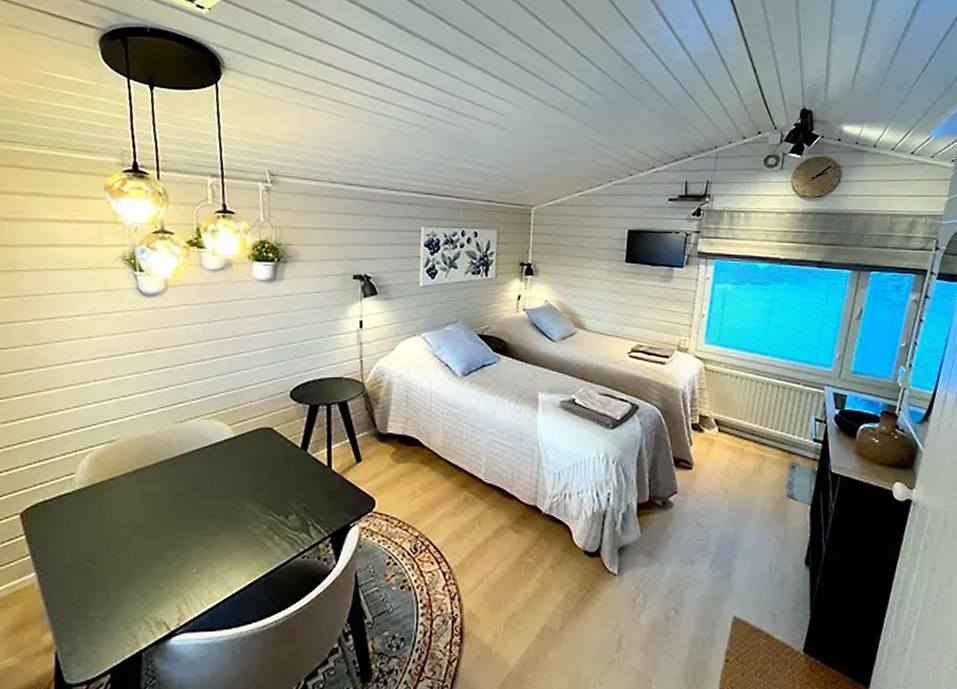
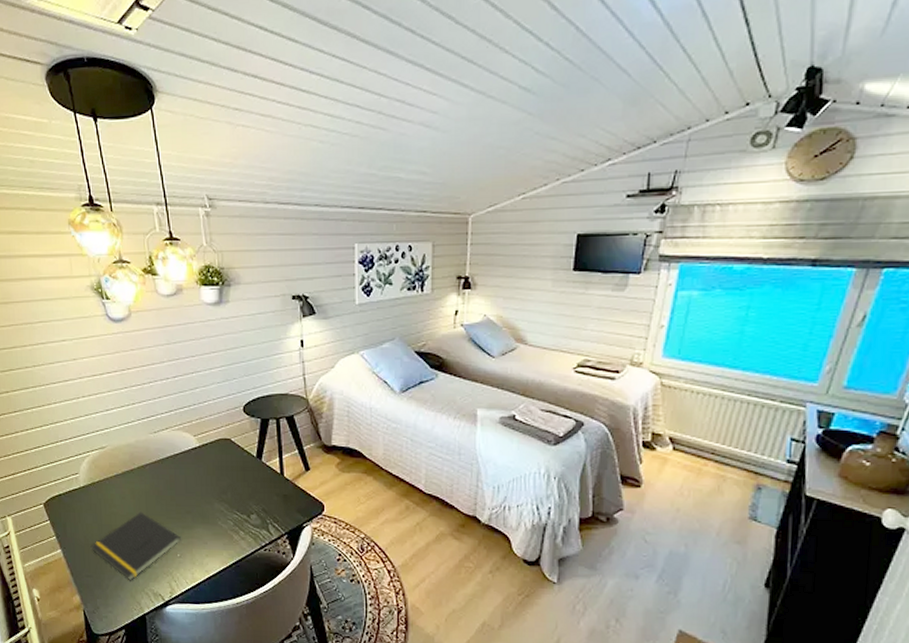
notepad: none [78,518,200,608] -> present [90,511,181,581]

